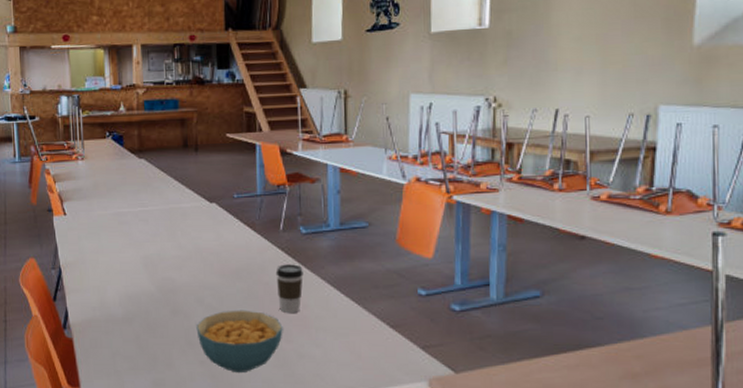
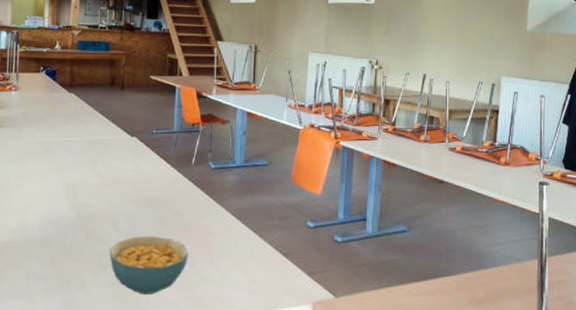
coffee cup: present [275,264,303,313] -> none [185,195,210,240]

